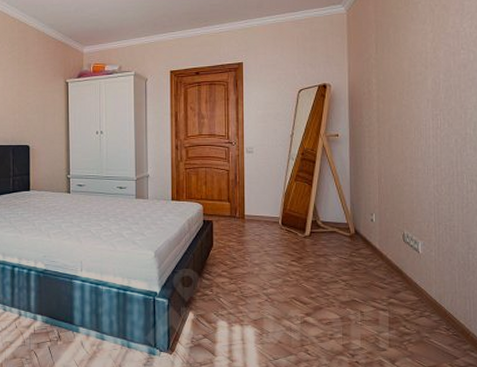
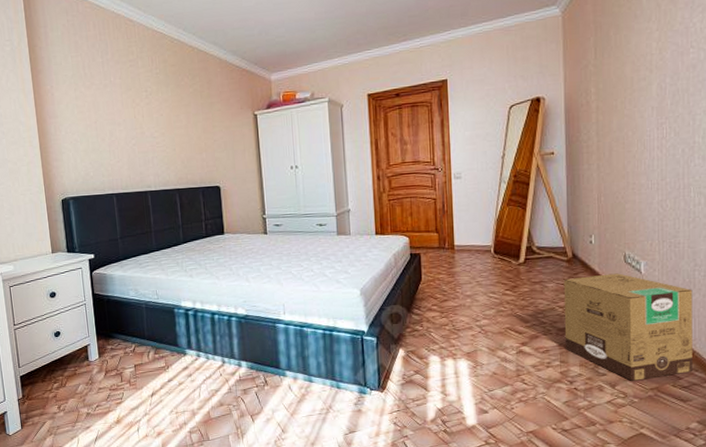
cardboard box: none [346,251,468,358] -> present [563,273,693,381]

